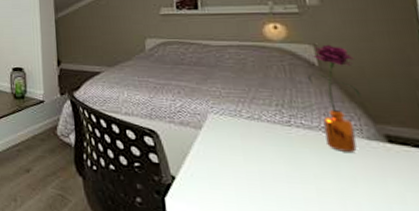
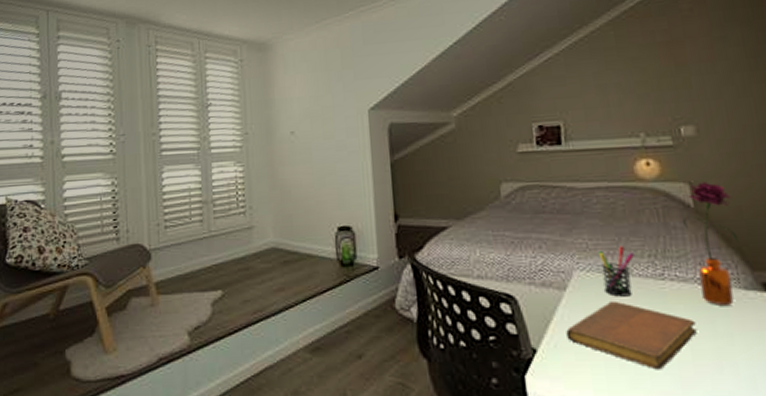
notebook: none [201,141,322,204] -> present [566,300,697,370]
pen holder: none [230,95,263,139] -> present [598,246,634,297]

